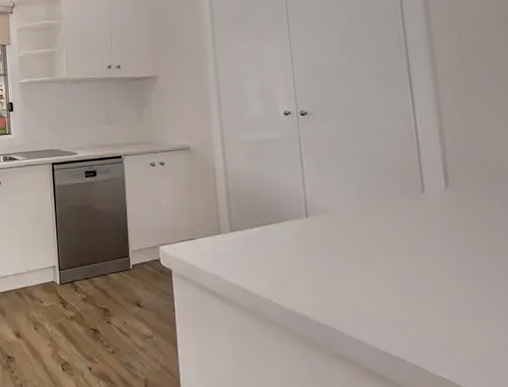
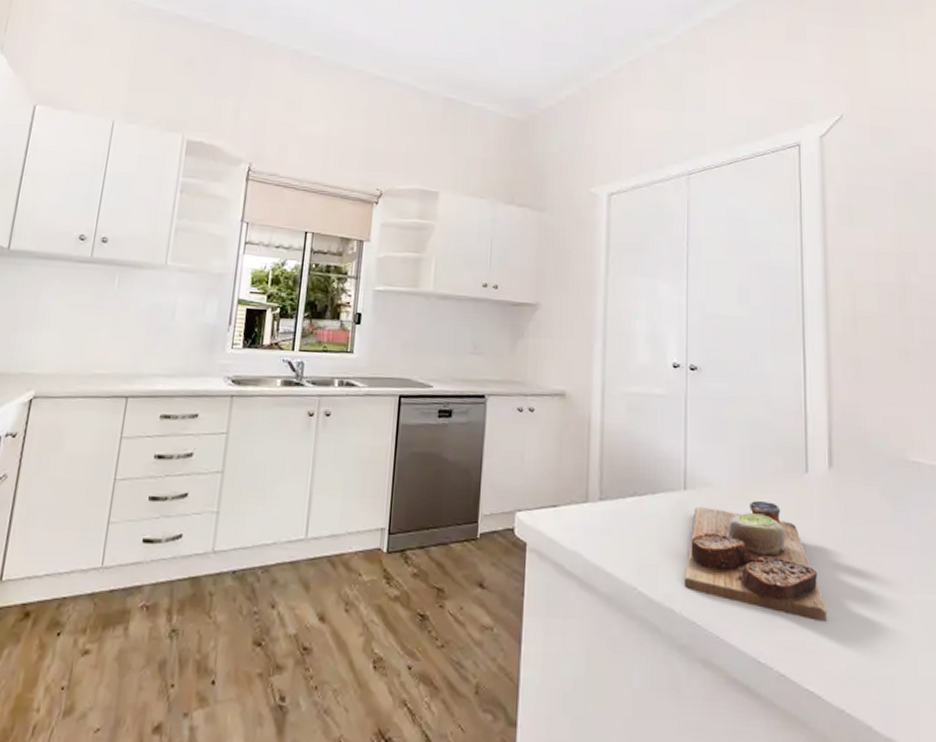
cutting board: none [314,221,456,321] -> present [685,501,828,623]

